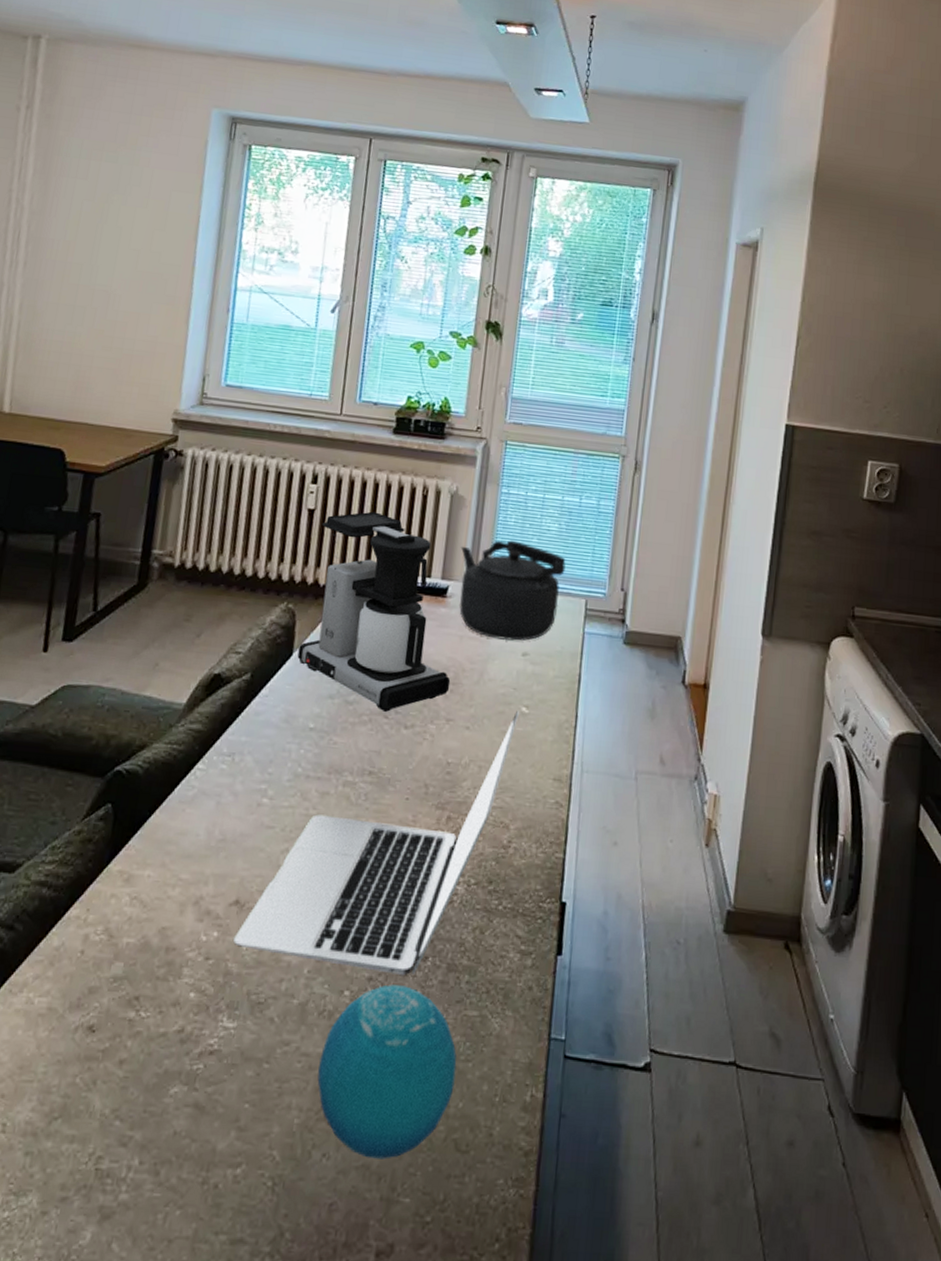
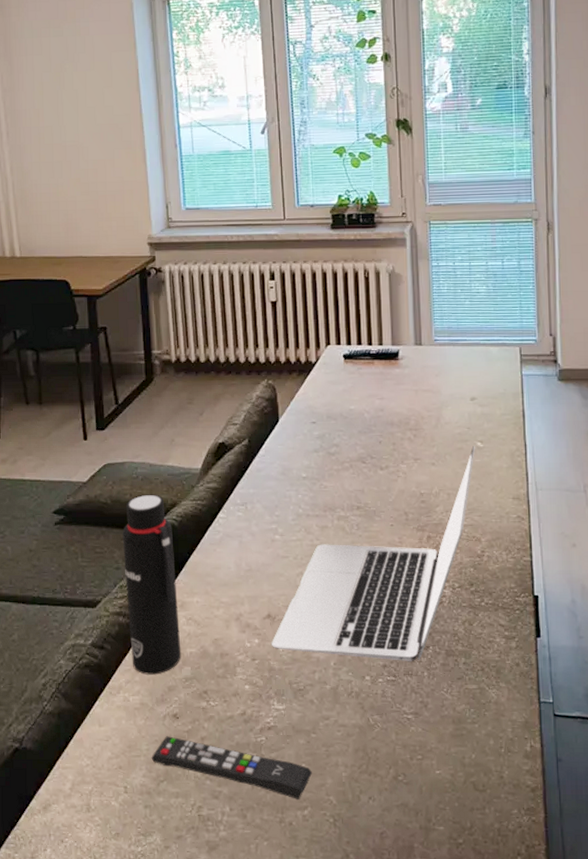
water bottle: none [47,729,135,970] -> present [122,494,181,675]
remote control: none [47,1055,257,1153] -> present [151,736,313,799]
coffee maker: present [297,511,451,712] -> none [283,296,413,458]
decorative orb: present [317,985,457,1159] -> none [355,669,466,799]
kettle: present [459,540,566,641] -> none [404,305,498,389]

